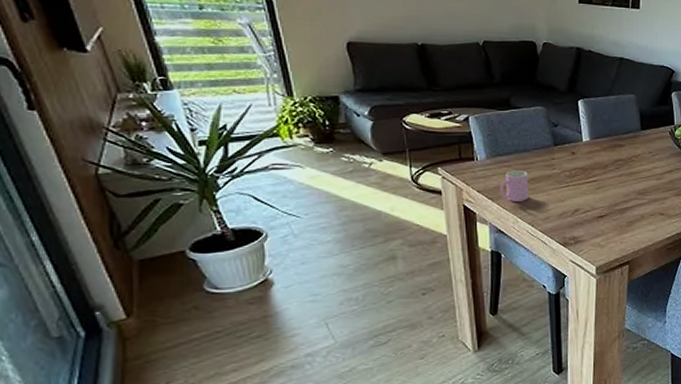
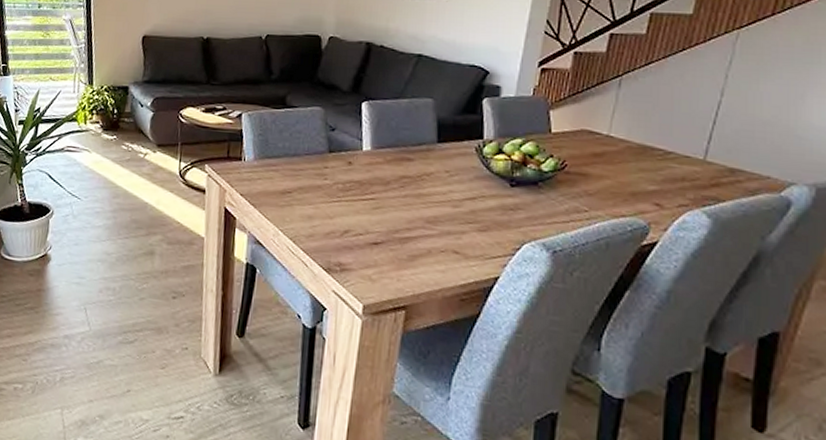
cup: present [499,170,529,202] -> none [263,176,296,212]

